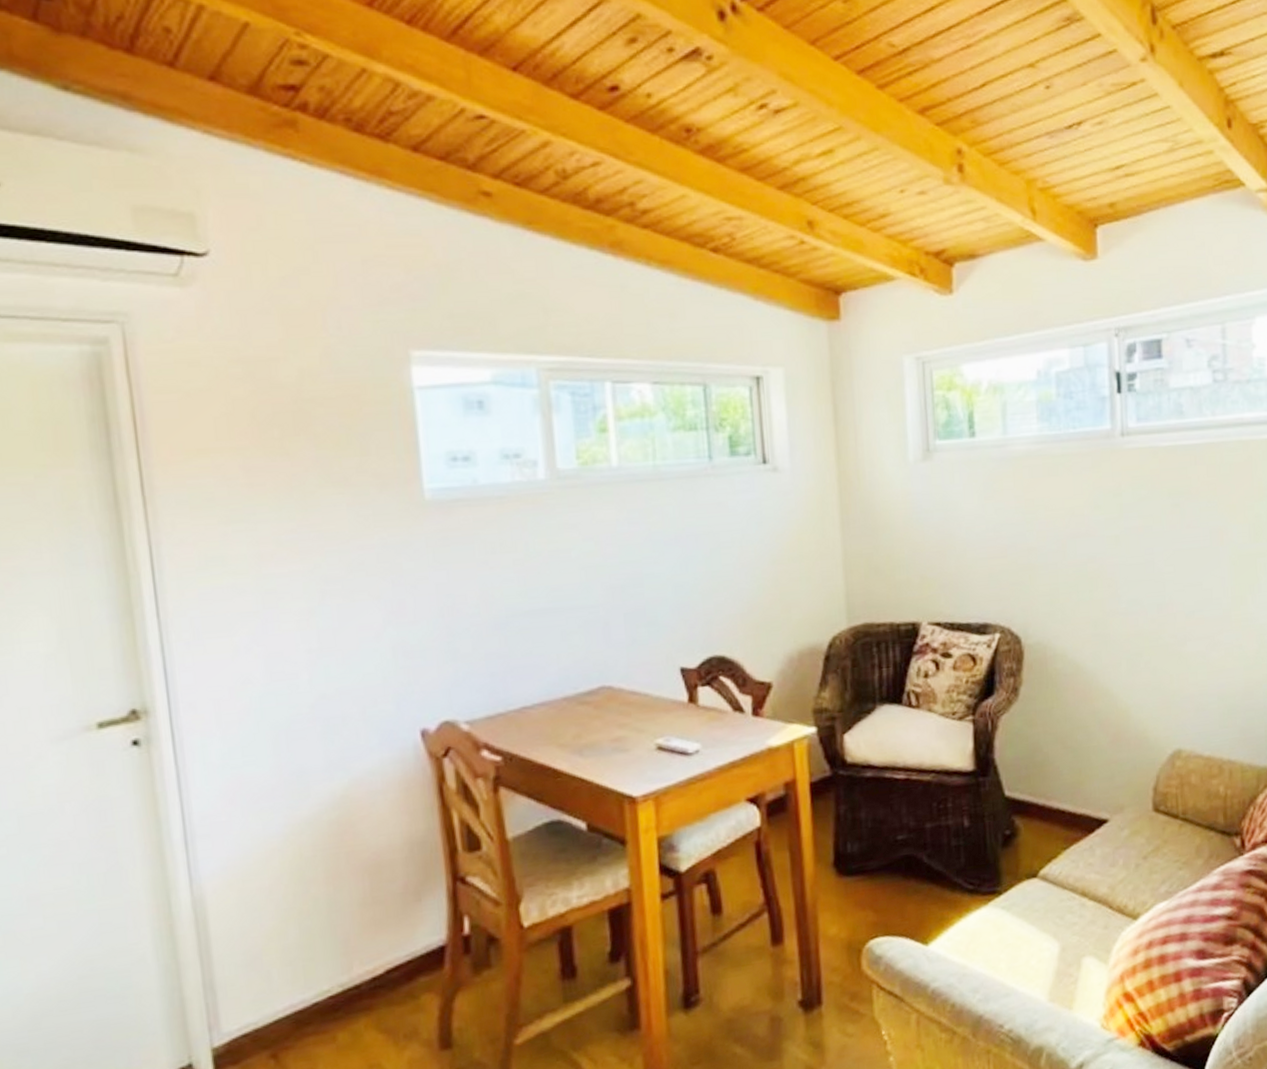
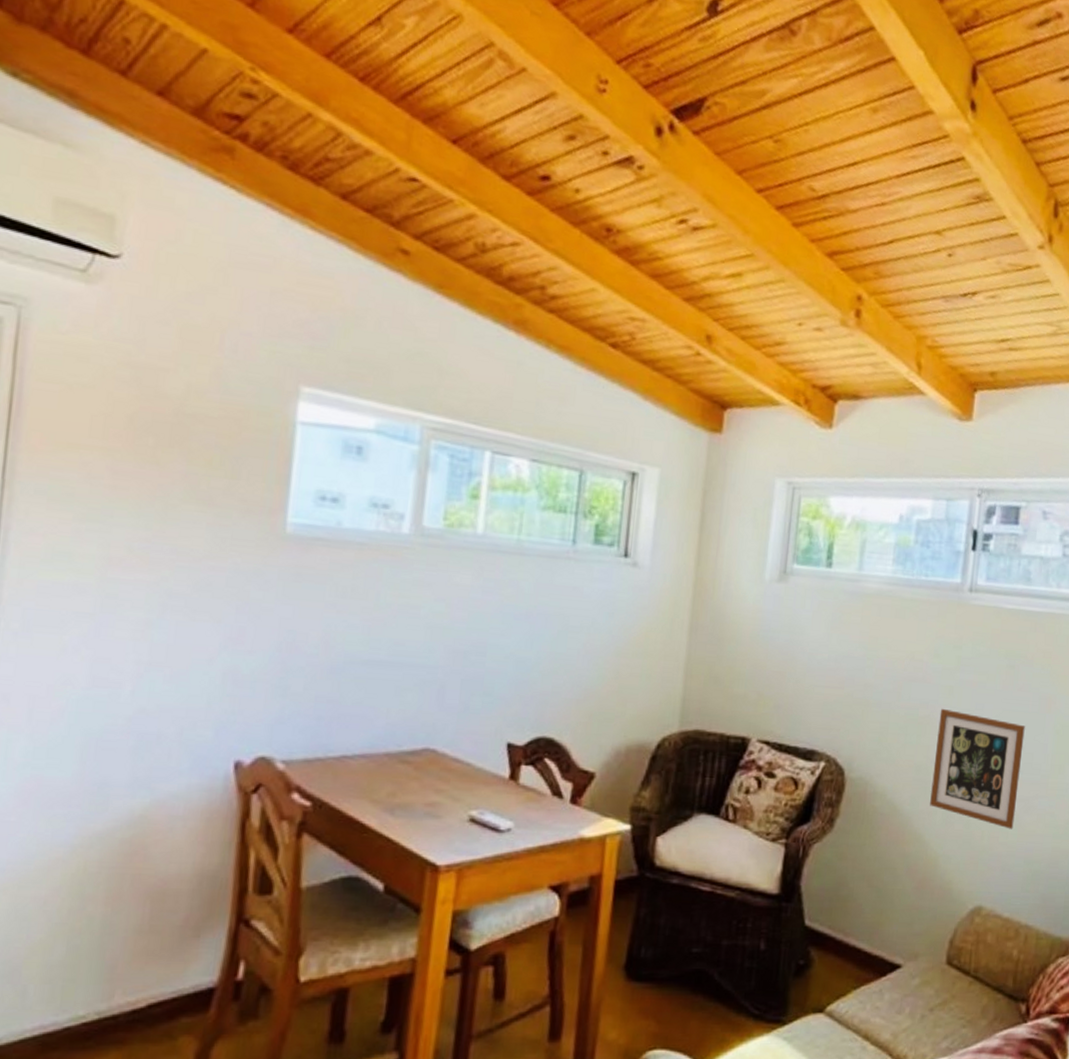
picture frame: none [1109,559,1202,669] -> present [930,708,1025,829]

